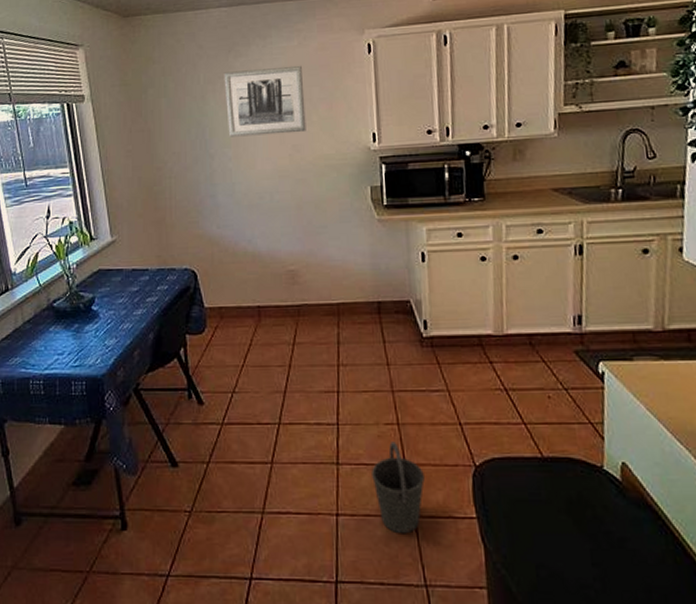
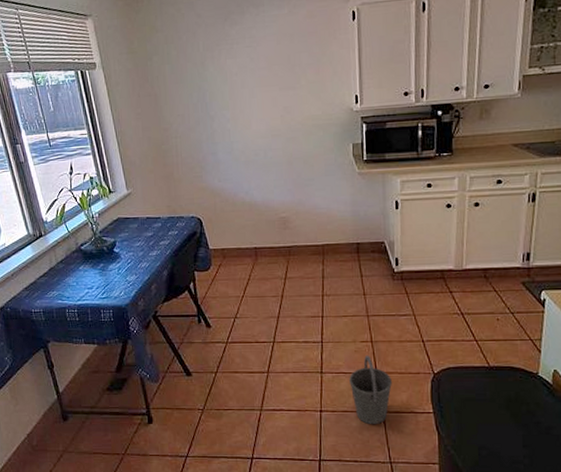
wall art: present [223,65,306,137] -> none [221,32,296,101]

